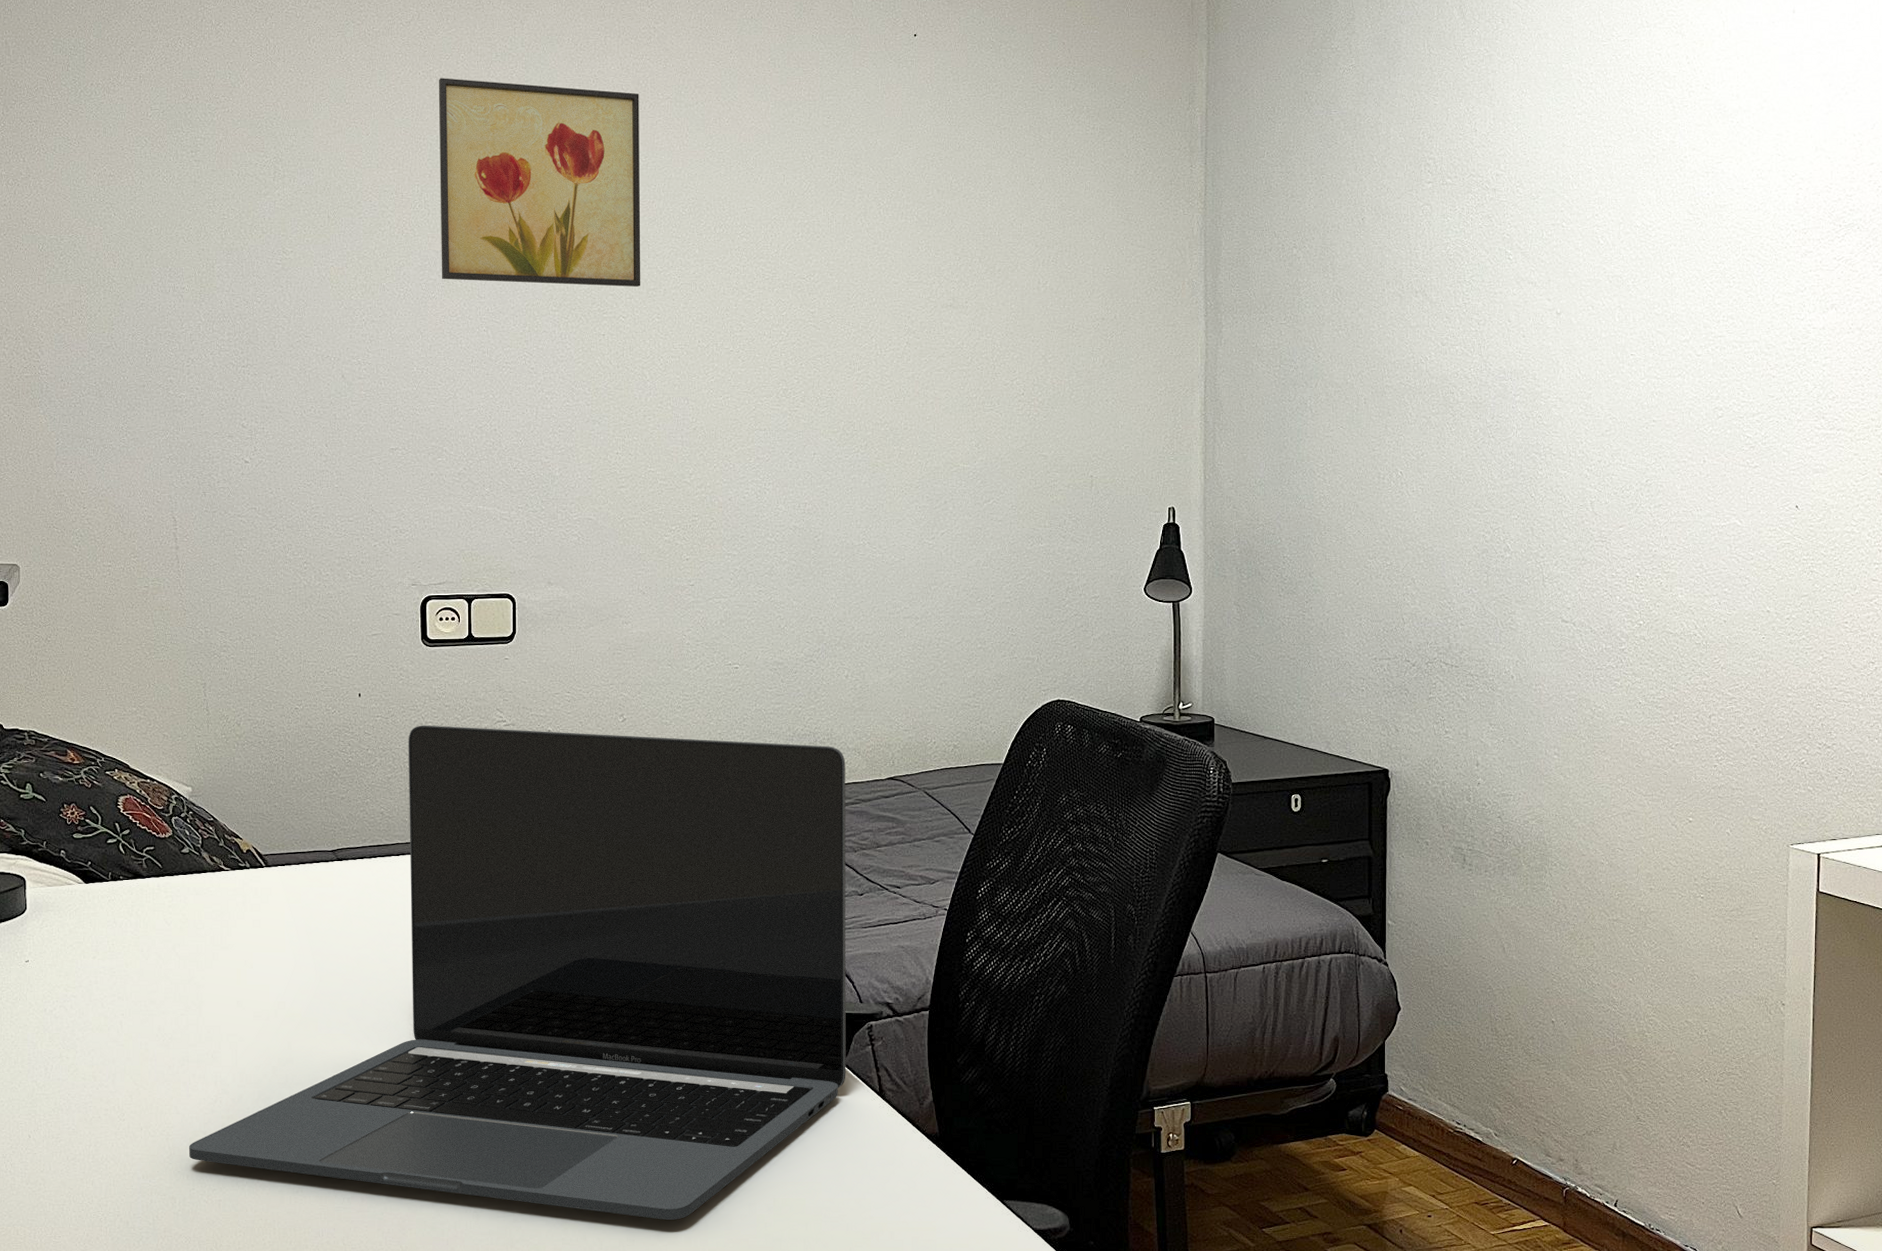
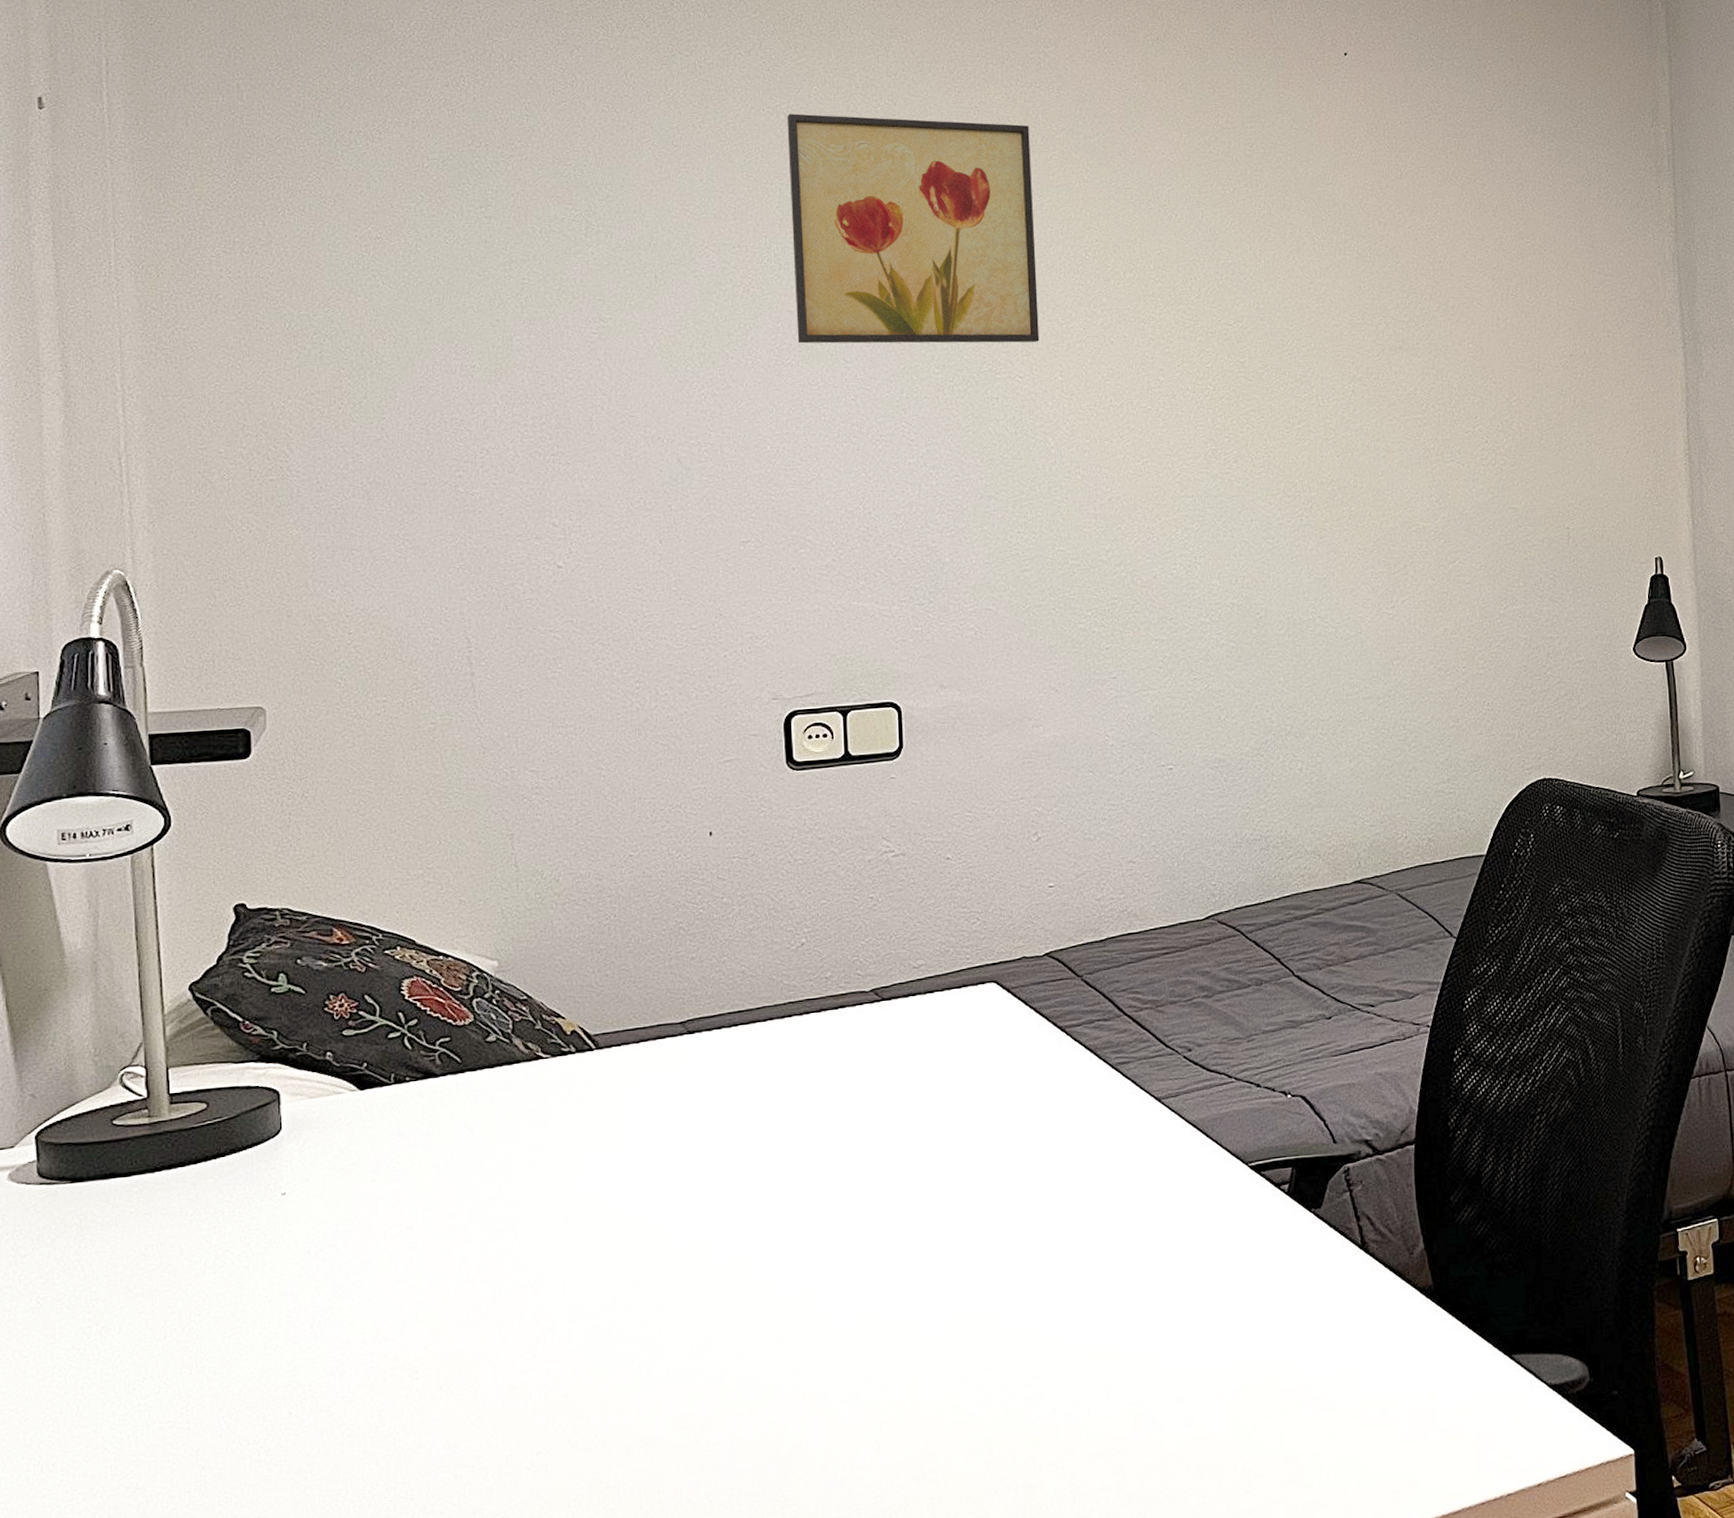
laptop: present [188,725,846,1220] -> none [503,850,1321,1425]

